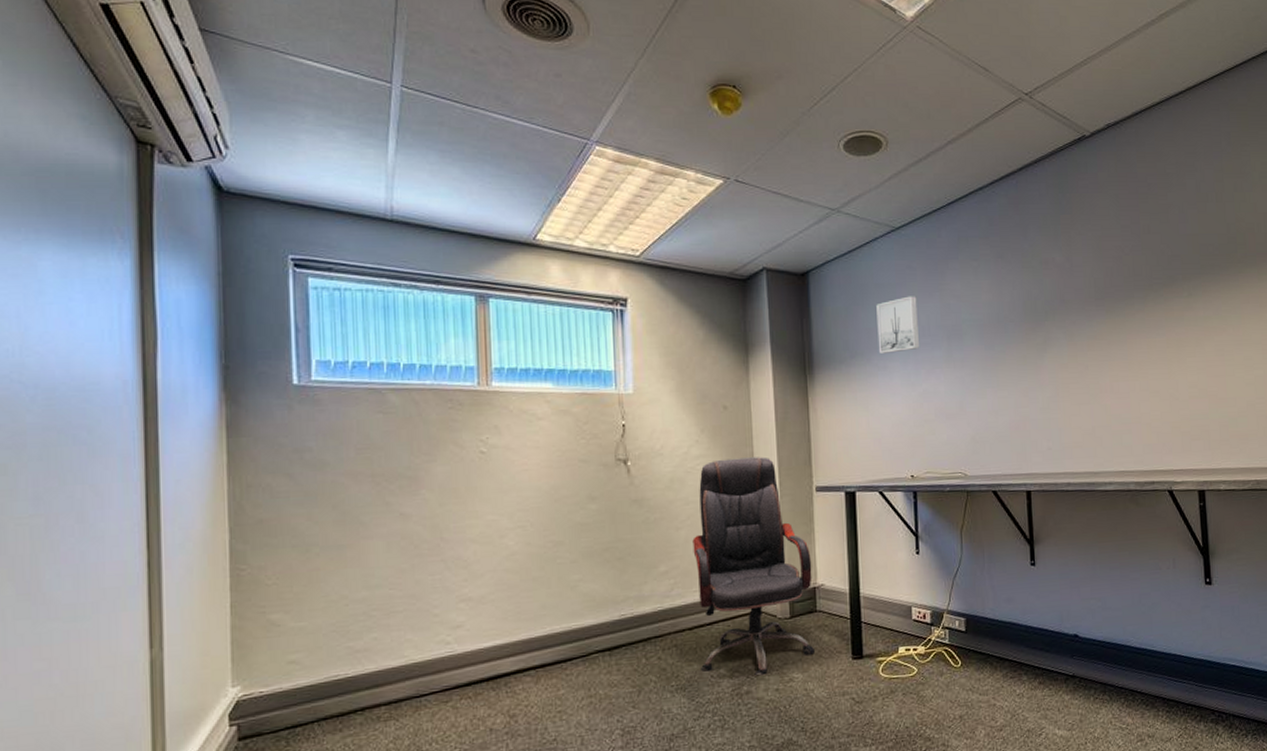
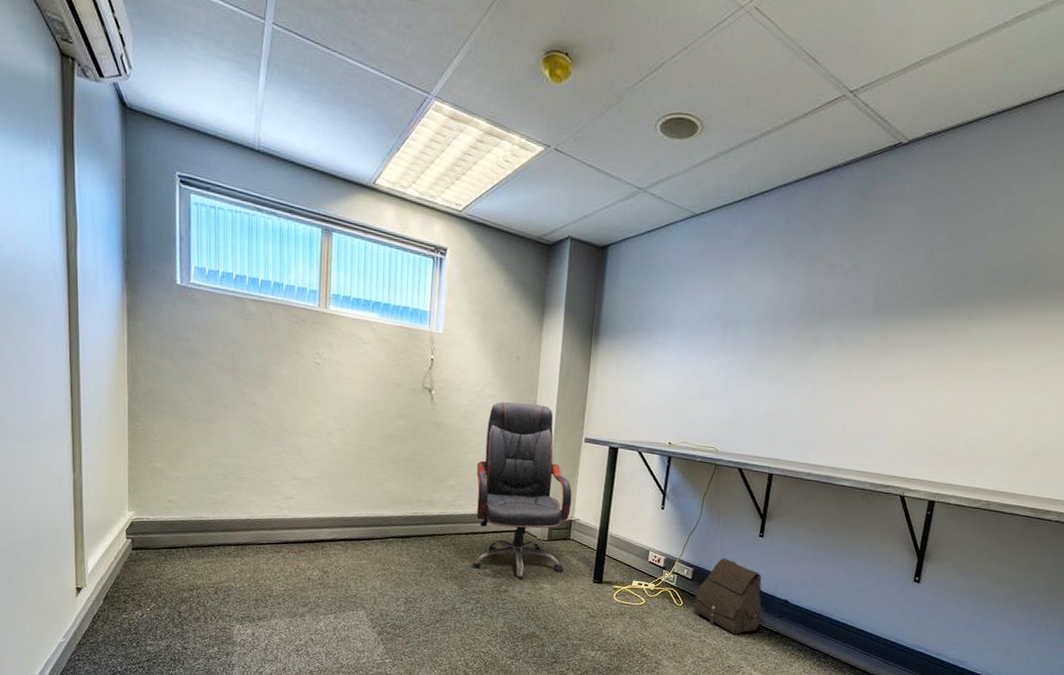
wall art: present [876,296,919,354] -> none [659,281,703,332]
satchel: none [973,598,1054,689] -> present [693,558,764,635]

